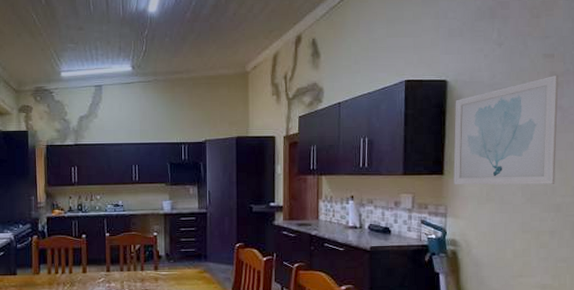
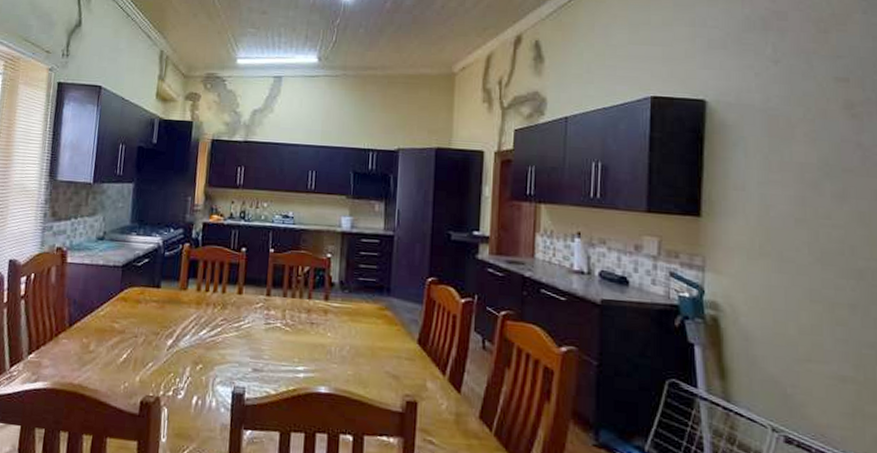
wall art: present [453,75,558,185] -> none [714,103,857,242]

